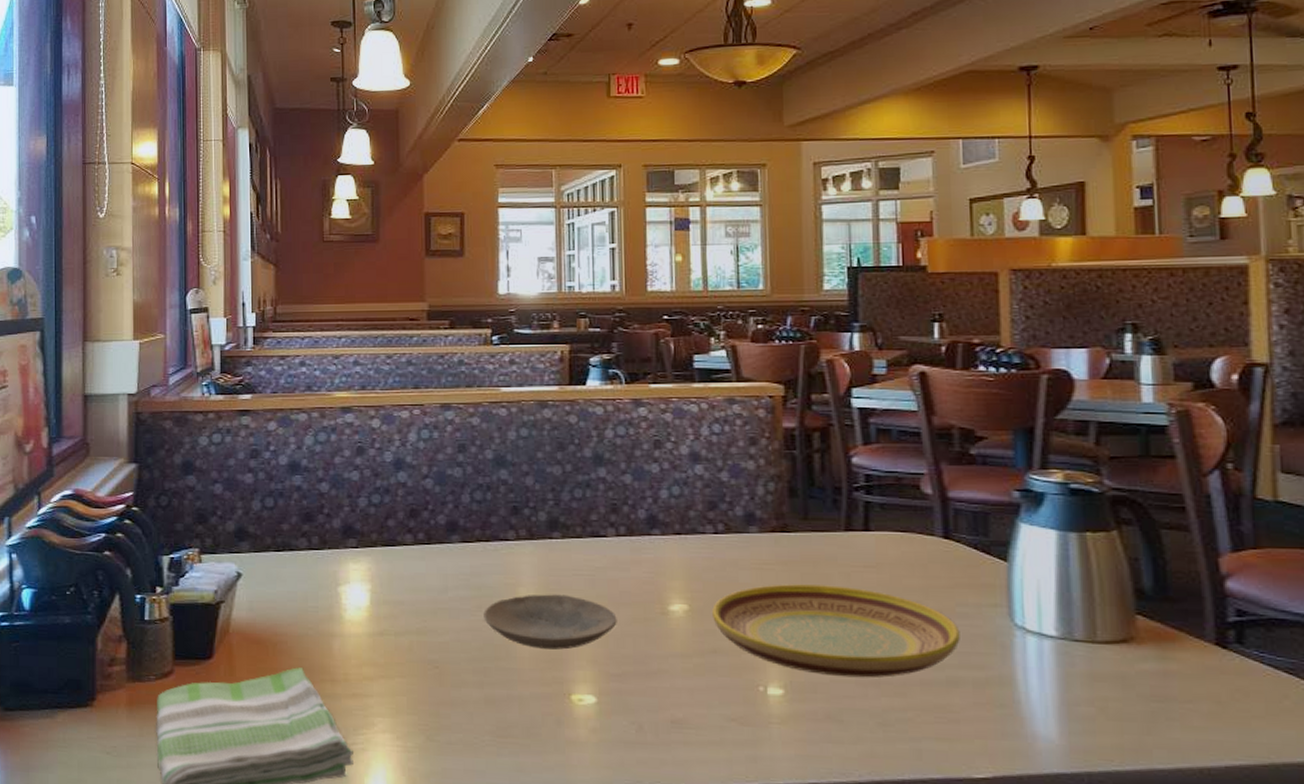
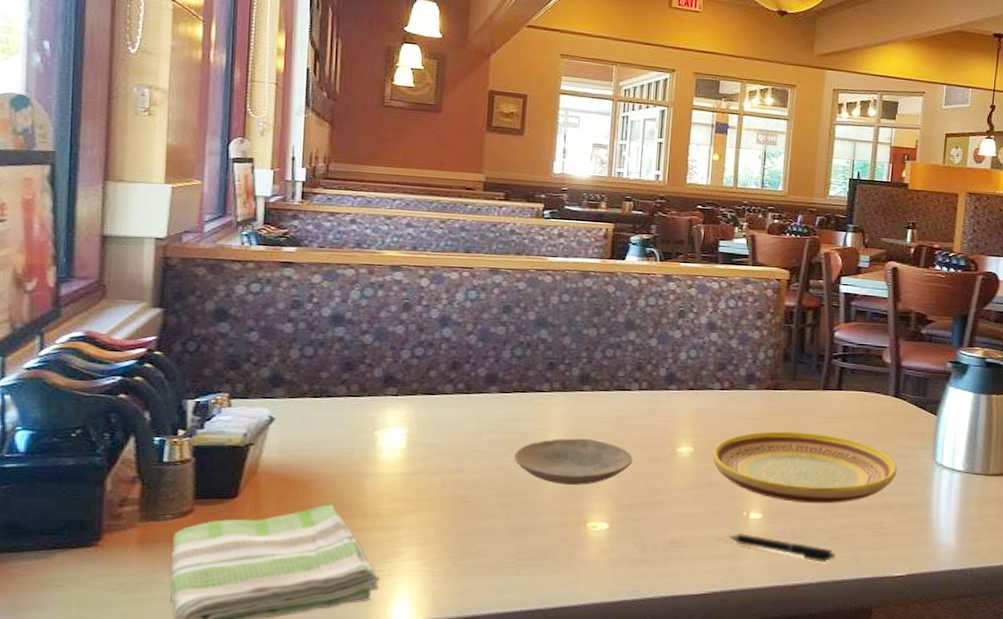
pen: none [743,712,890,757] -> present [728,533,837,564]

